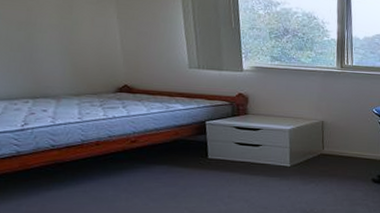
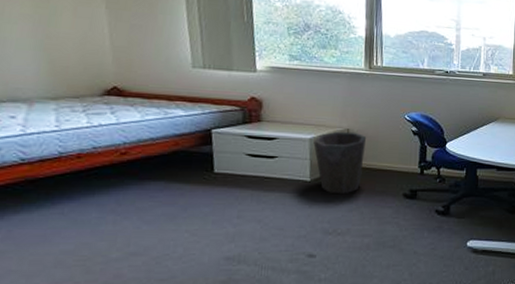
waste bin: none [292,123,339,179] -> present [313,131,367,195]

